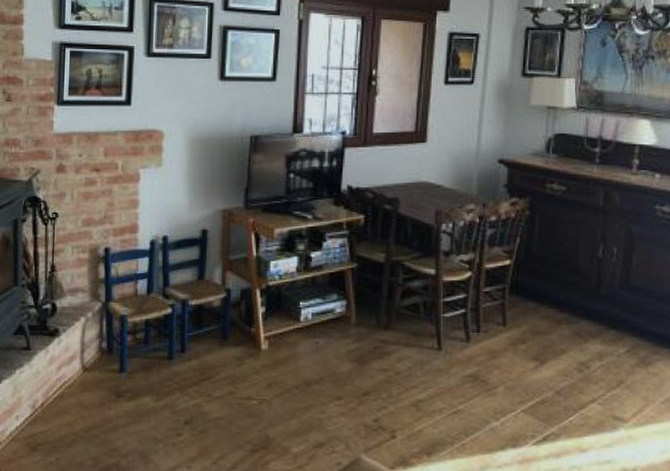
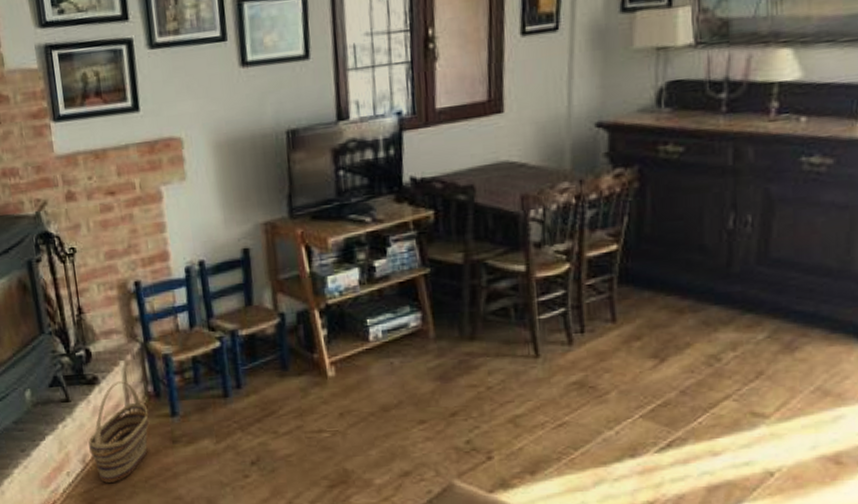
basket: none [41,335,100,430] -> present [88,381,149,483]

